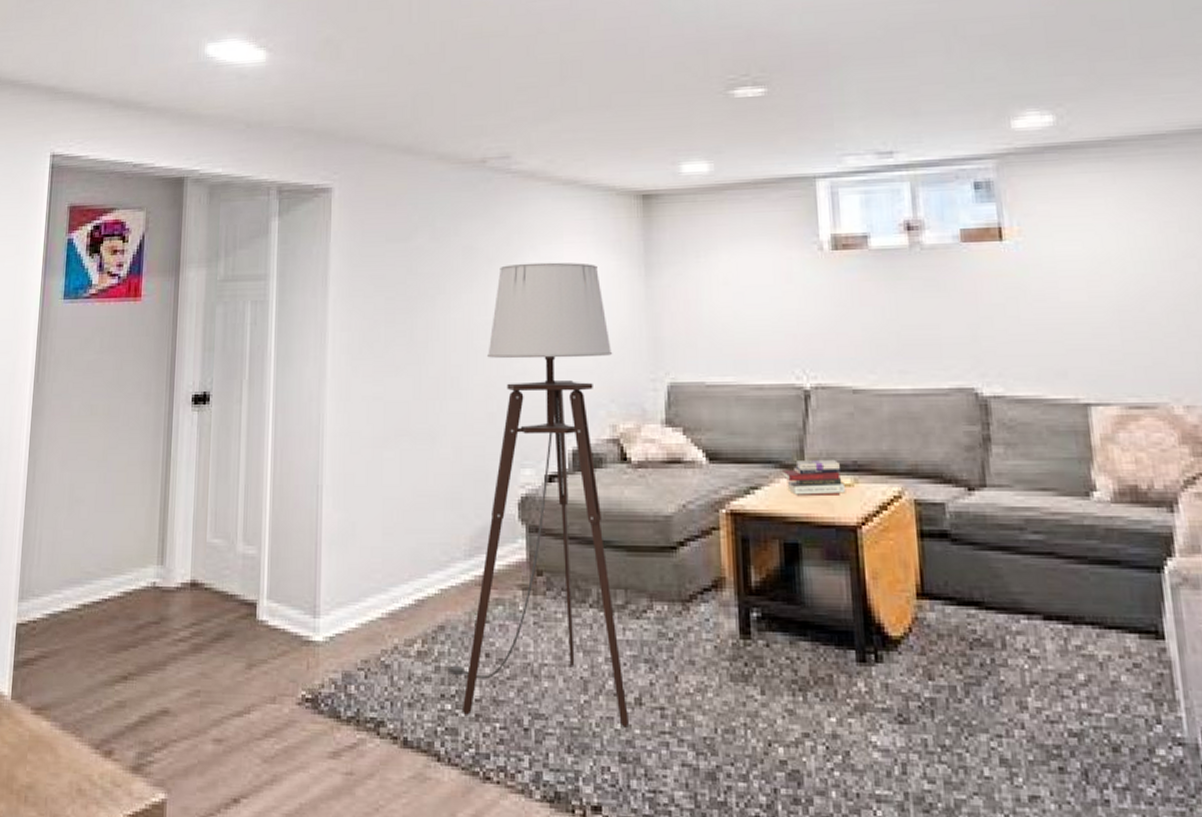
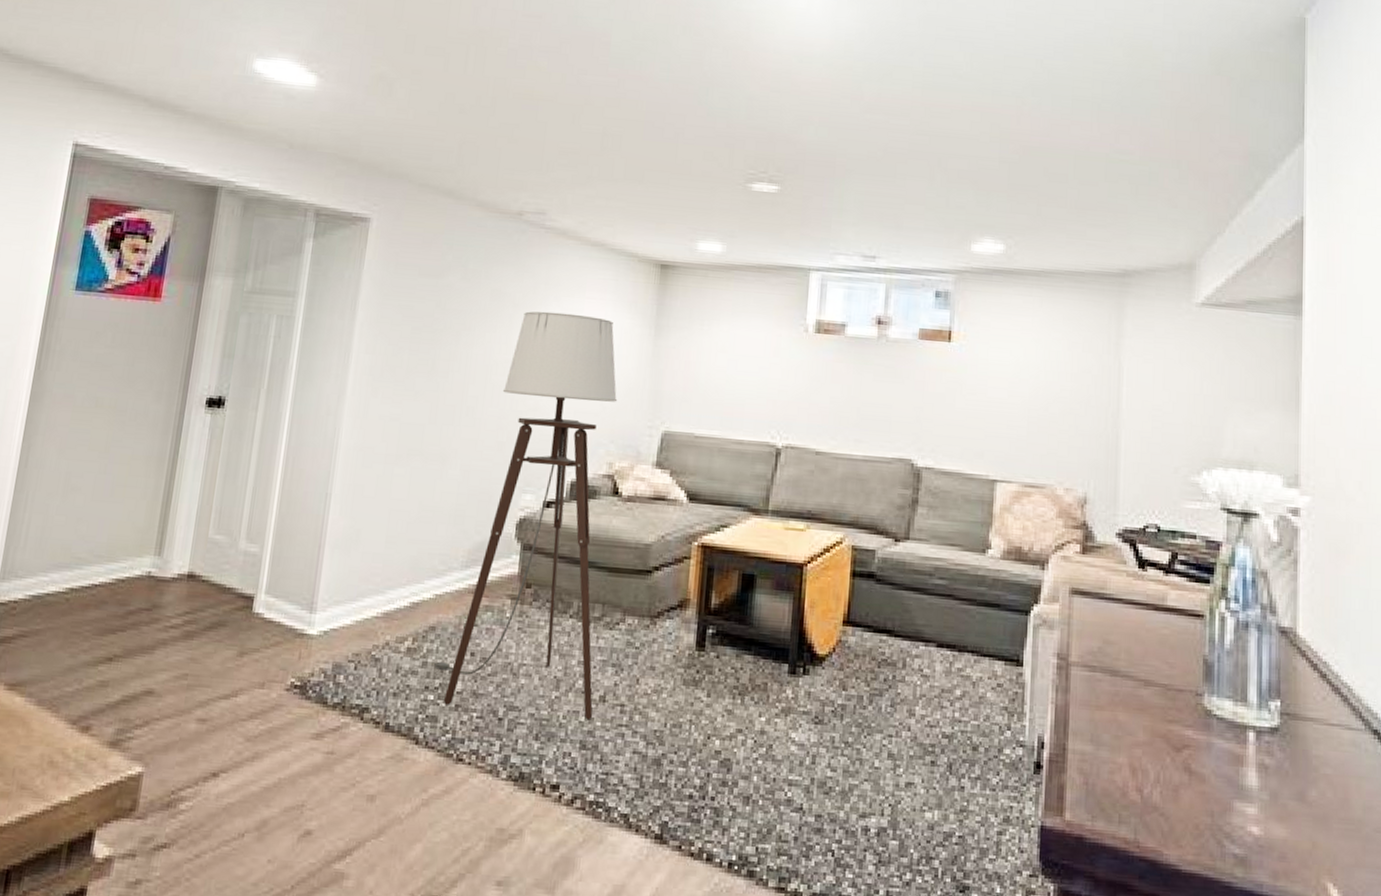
books: present [783,459,845,497] -> none [749,506,798,539]

